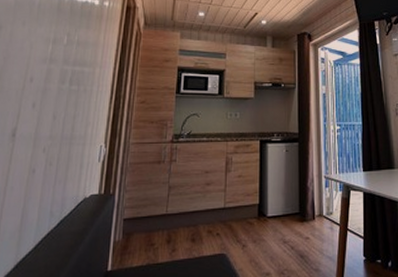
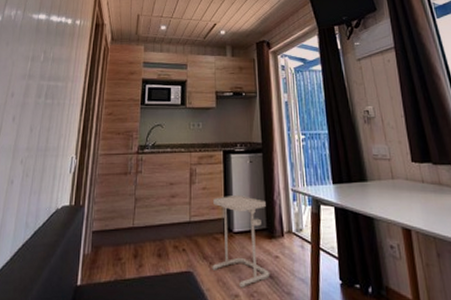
side table: none [245,183,300,267] -> present [212,196,270,288]

